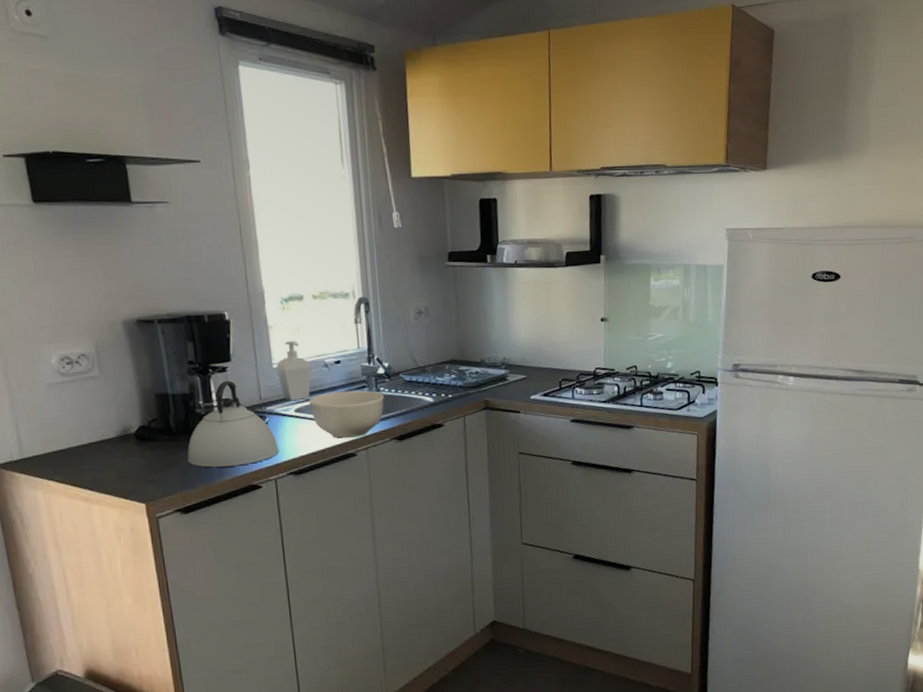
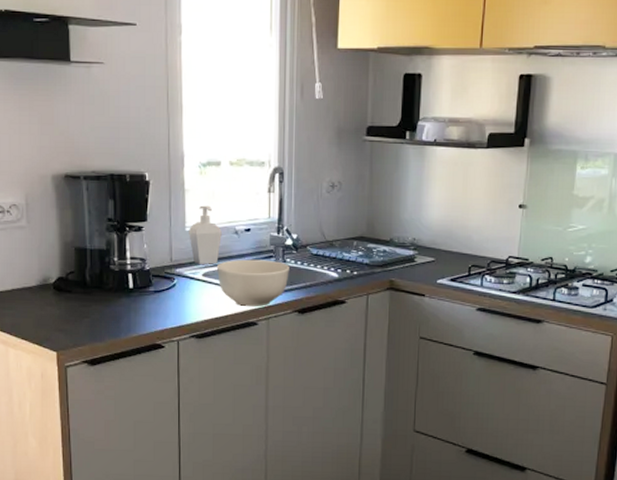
kettle: present [187,380,280,468] -> none [98,239,184,324]

